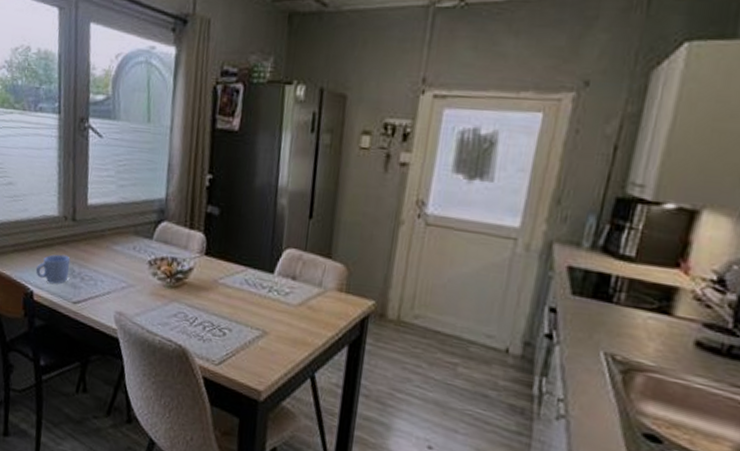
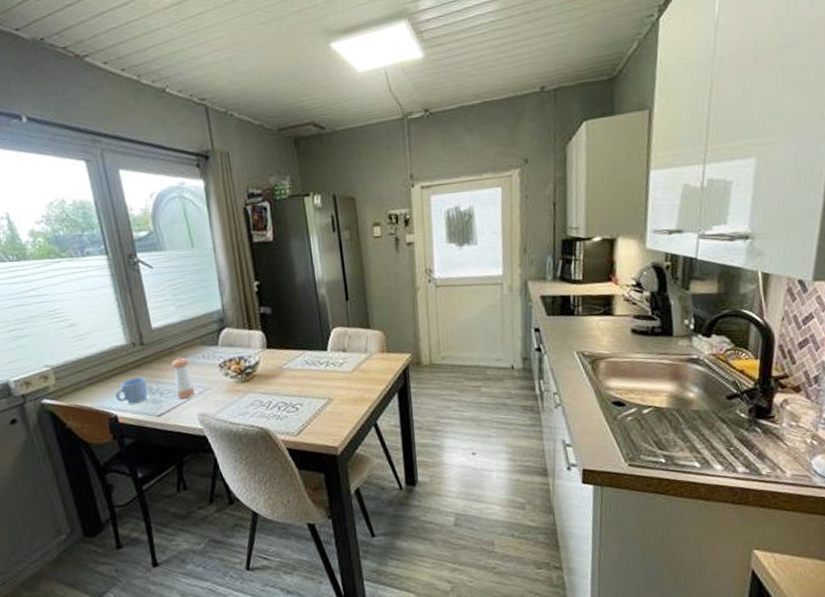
pepper shaker: none [98,243,118,291] -> present [172,357,195,399]

